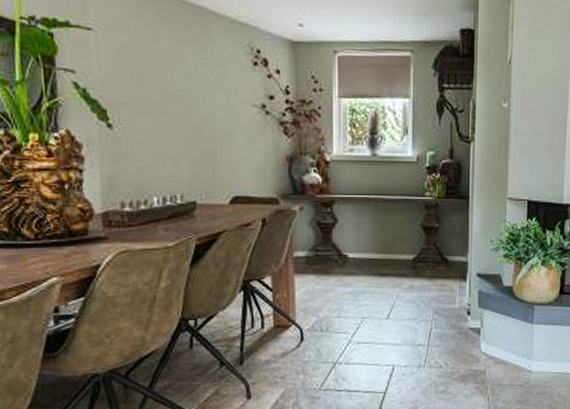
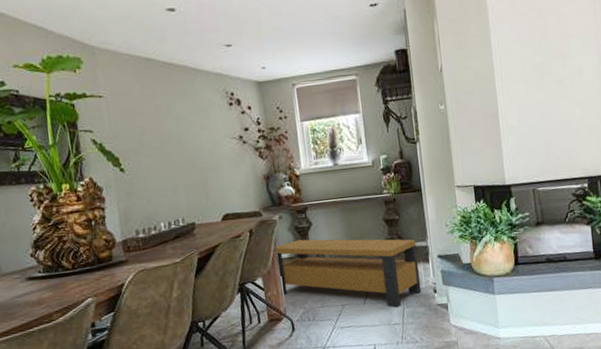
bench: none [290,237,455,327] -> present [274,239,422,308]

